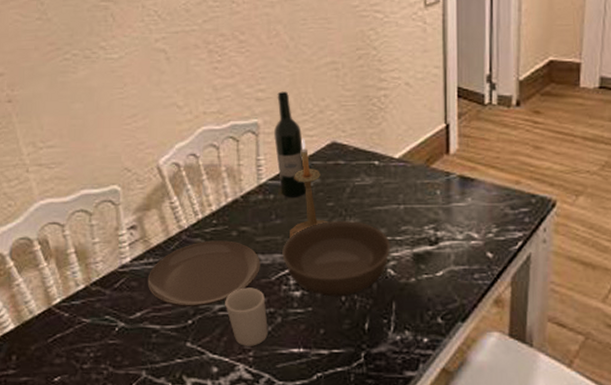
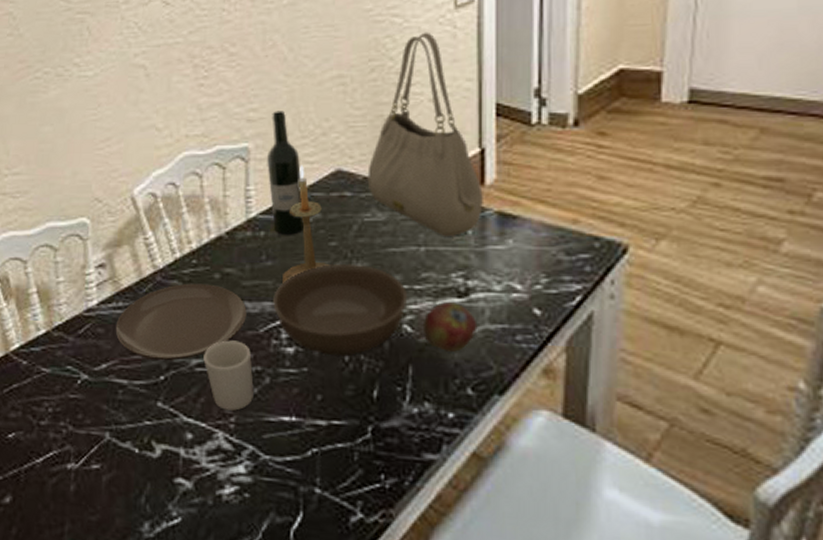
handbag: none [357,26,448,197] -> present [367,32,483,237]
fruit: none [404,250,445,289] -> present [424,302,478,352]

